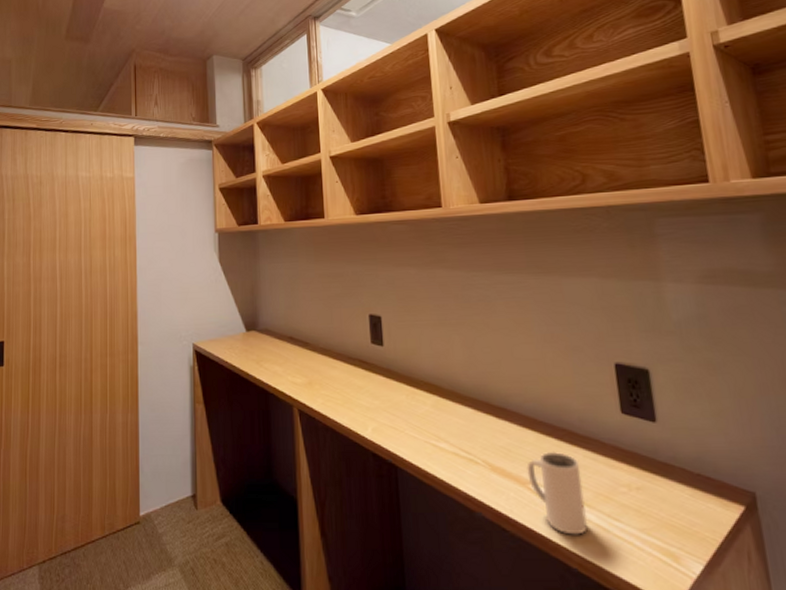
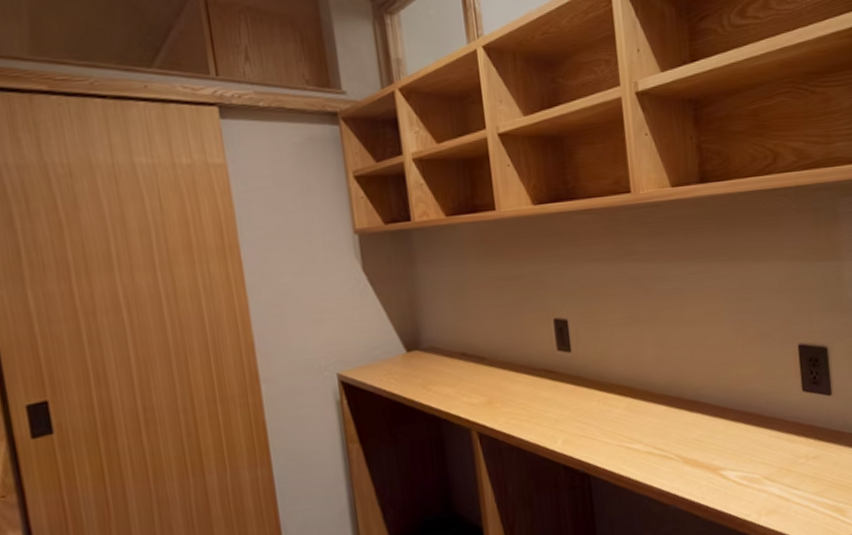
mug: present [527,451,589,535] -> none [717,435,772,510]

